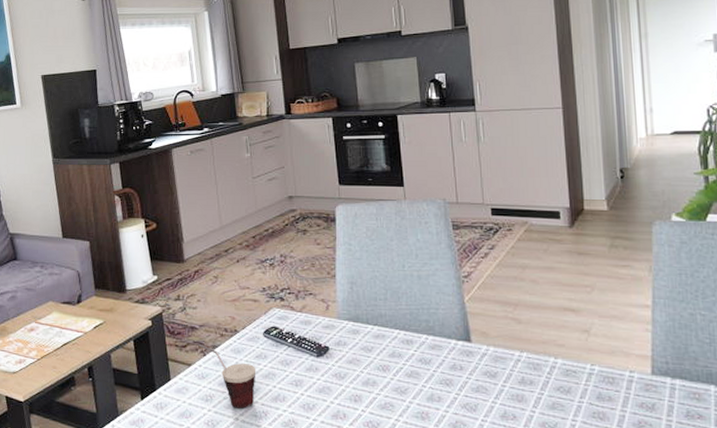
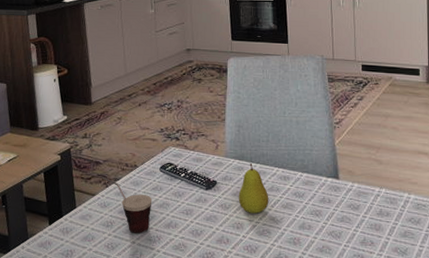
fruit: none [354,325,390,384] -> present [238,163,269,214]

